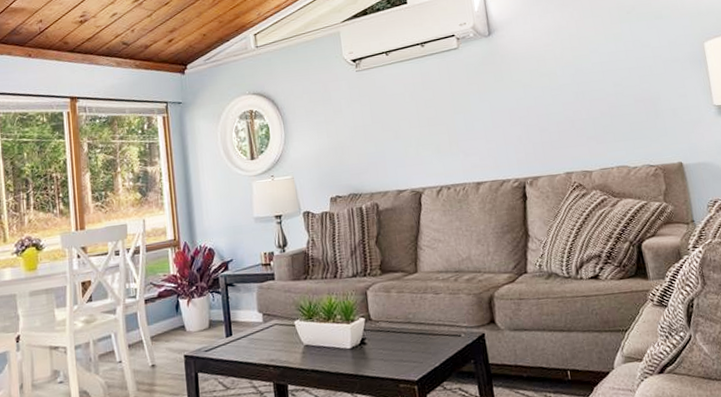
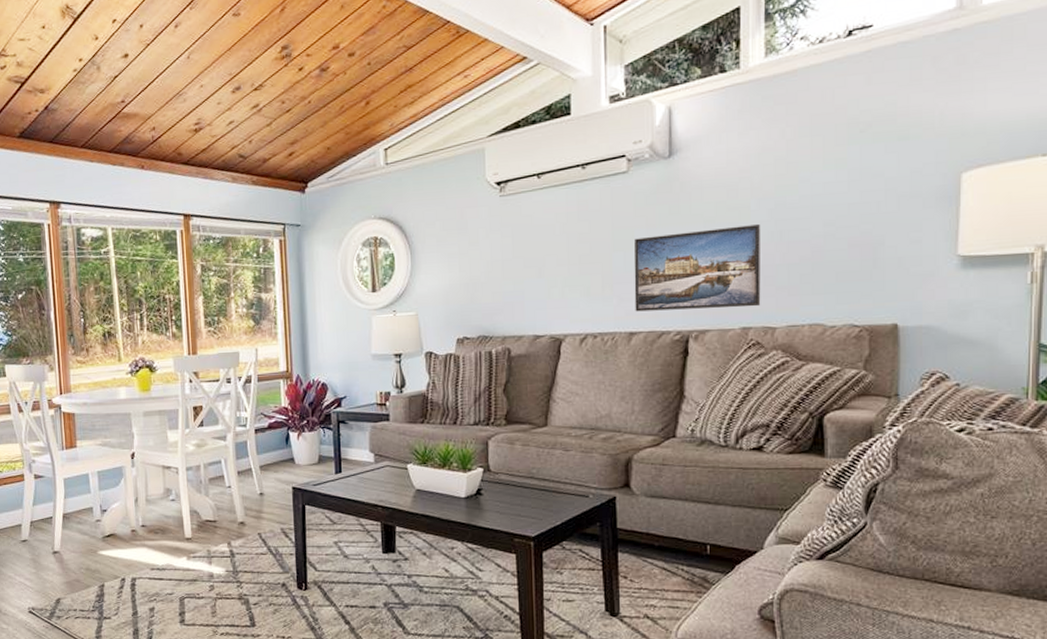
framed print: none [470,86,577,164] -> present [634,223,761,312]

